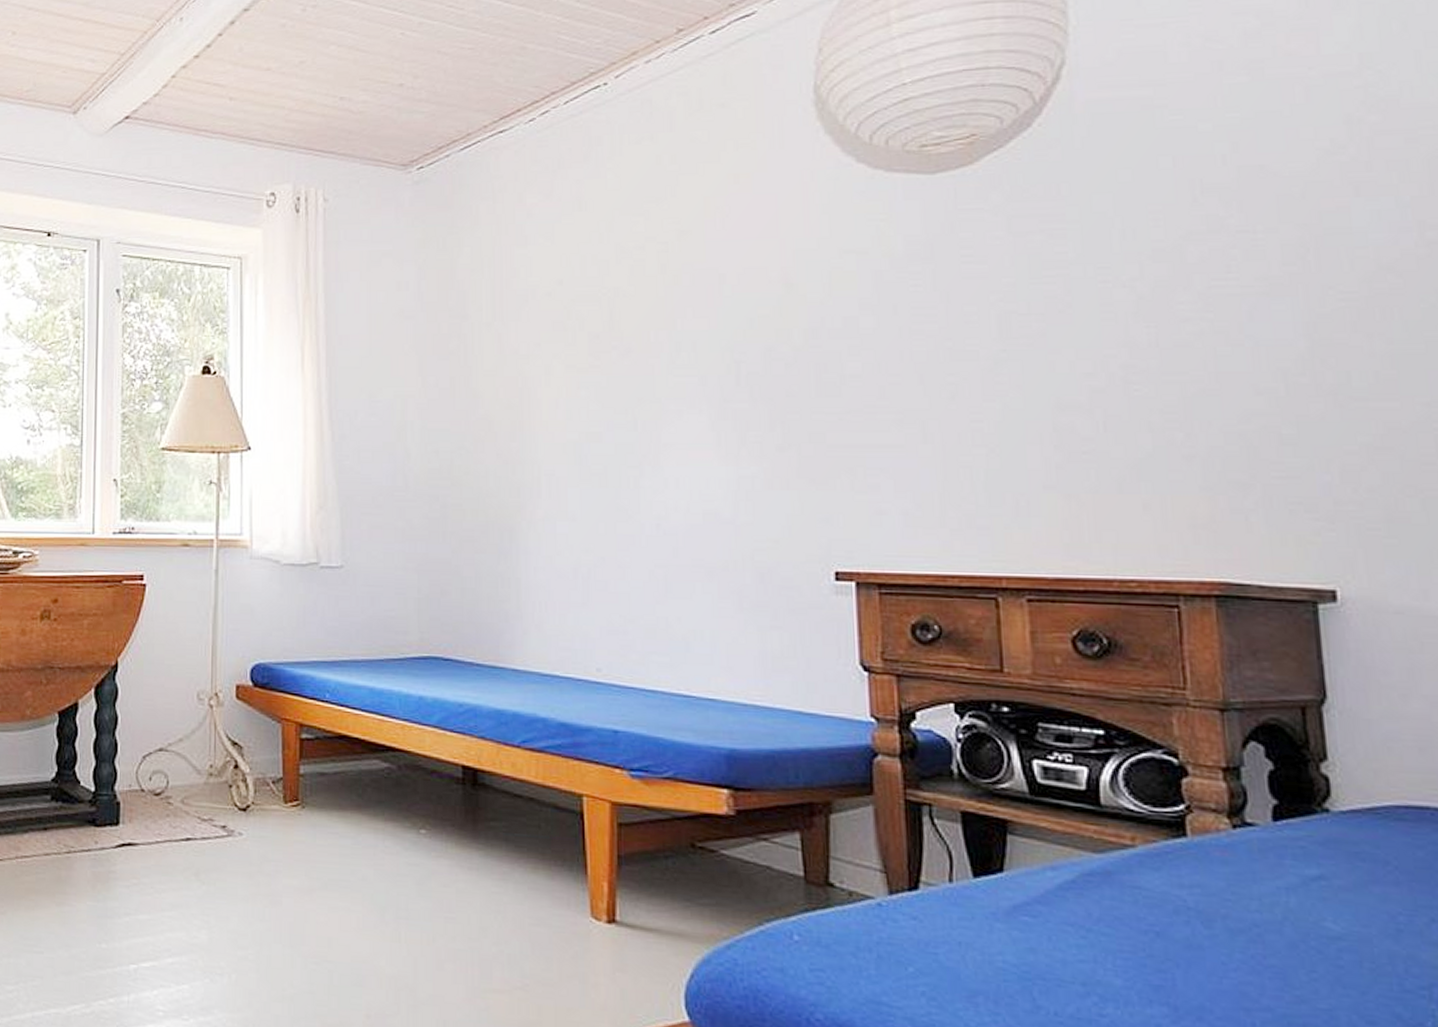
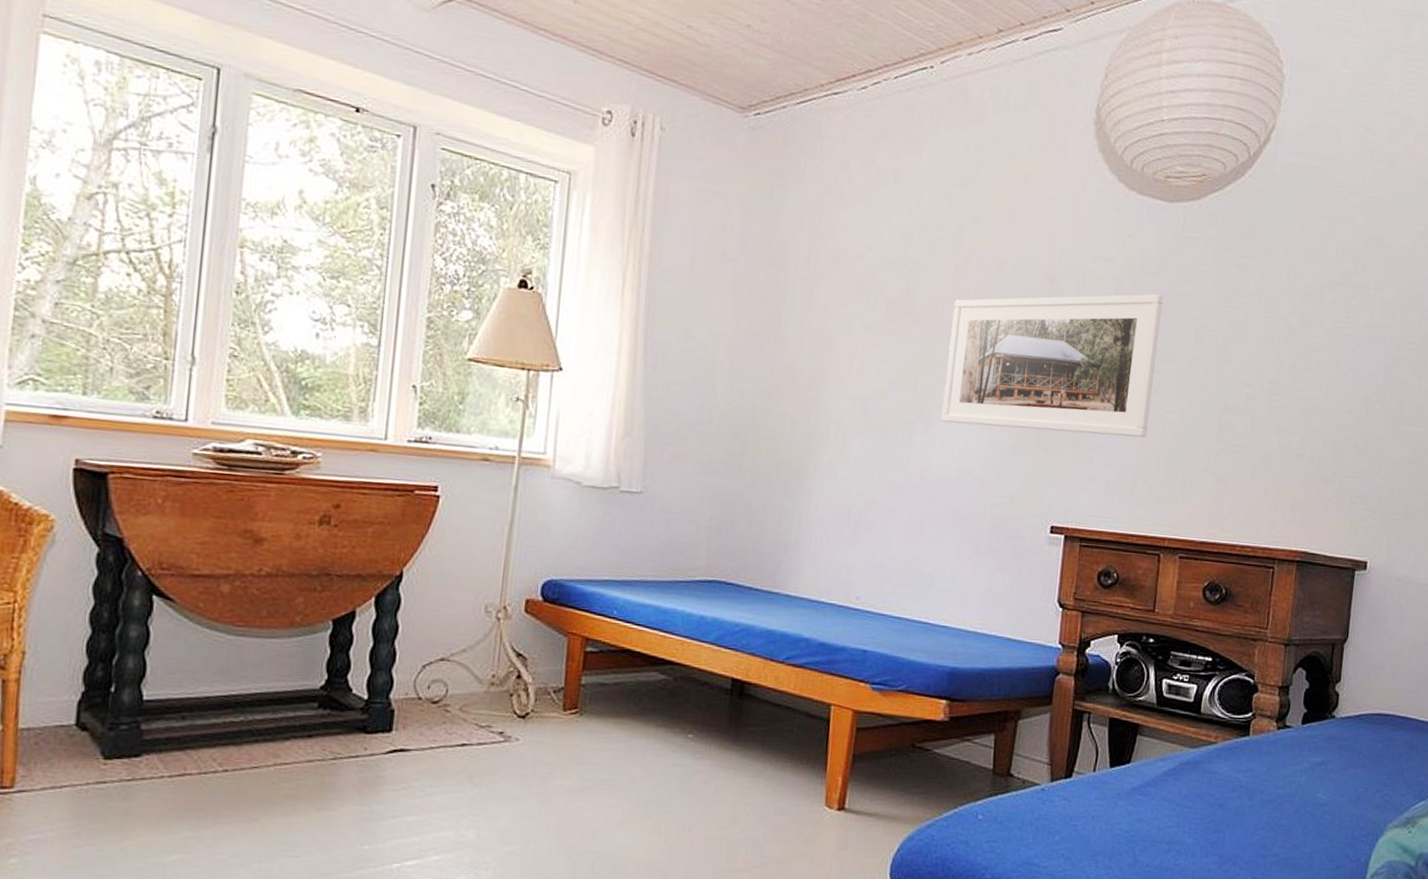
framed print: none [668,281,950,462] -> present [940,293,1163,438]

